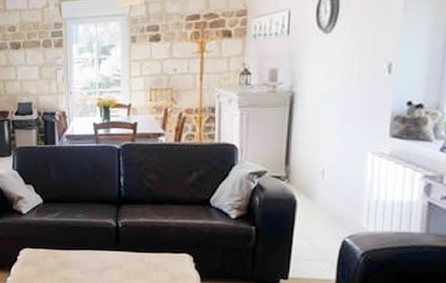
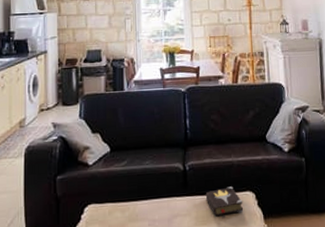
hardback book: none [138,247,179,274] -> present [205,186,244,217]

